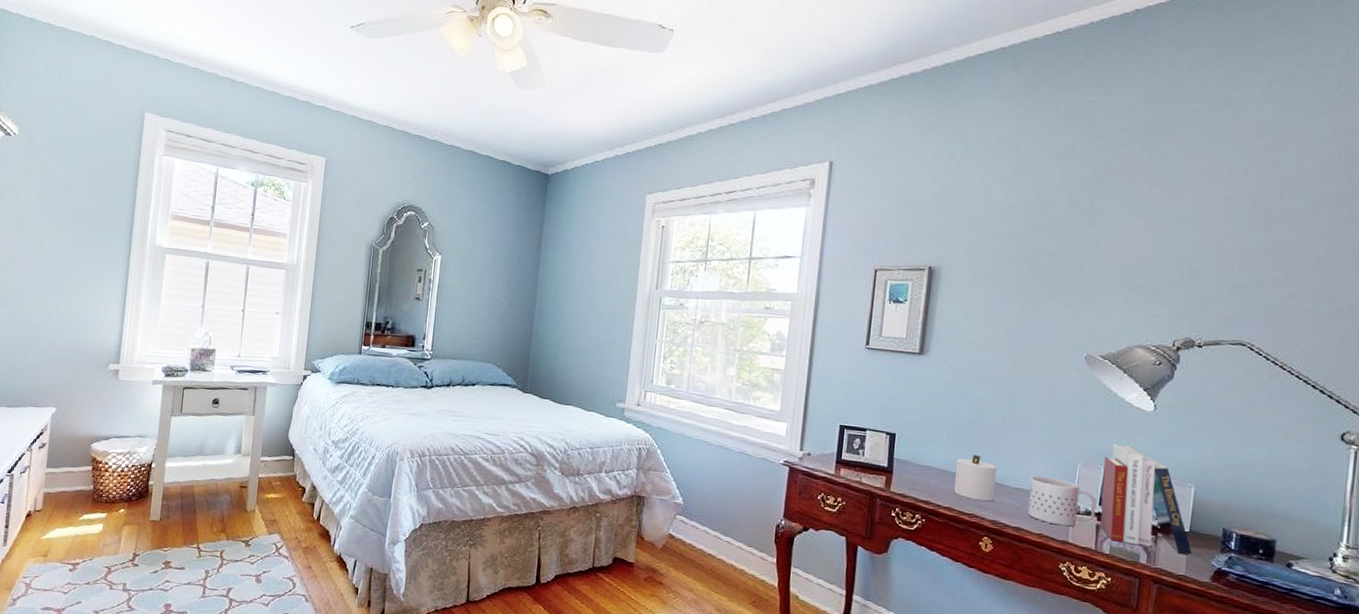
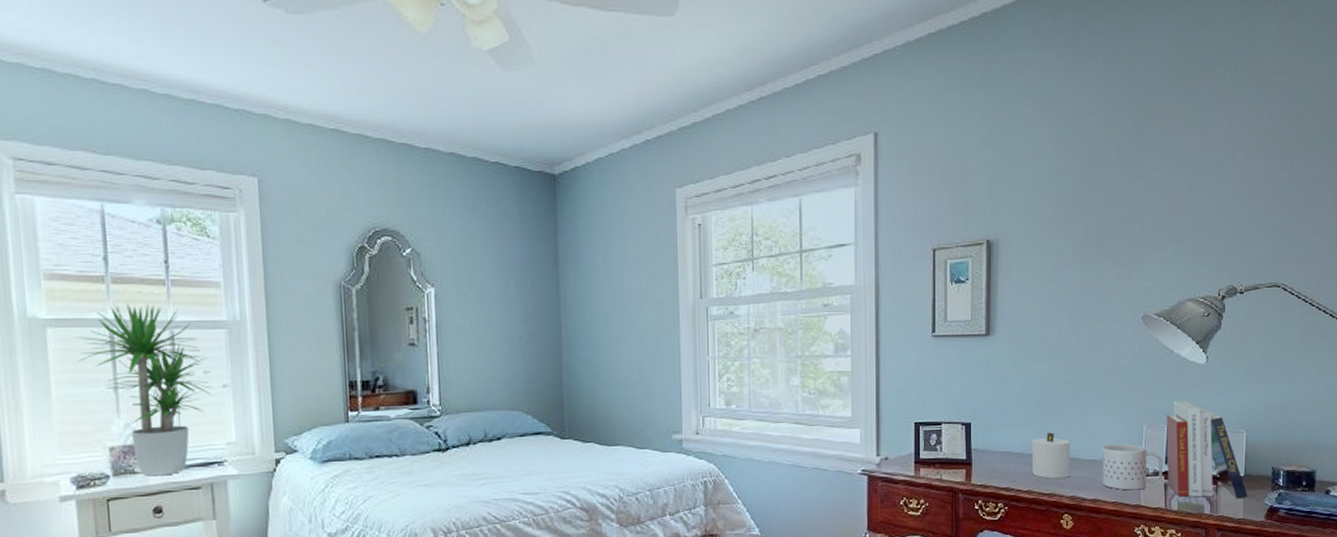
potted plant: none [183,242,269,376] -> present [77,303,212,477]

